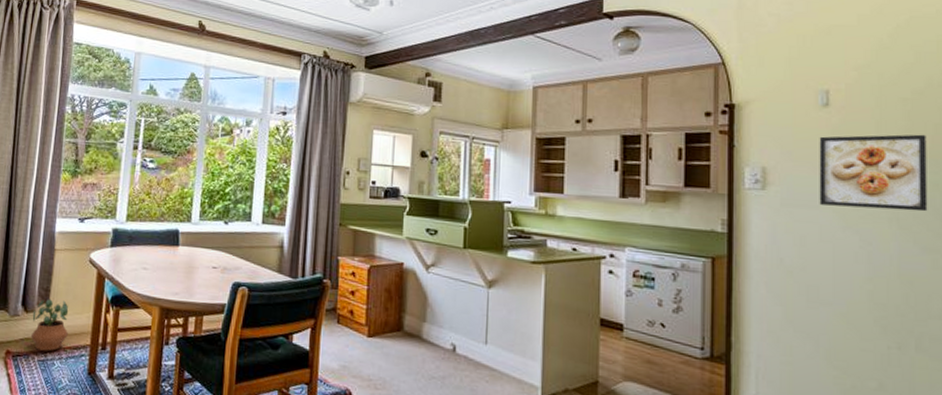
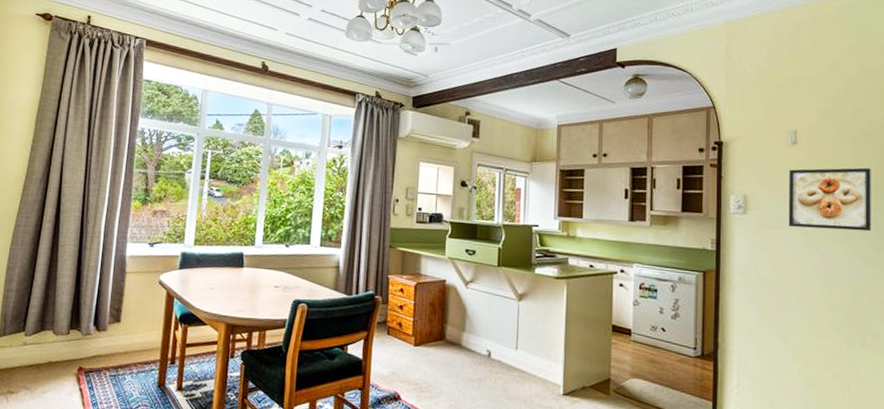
potted plant: present [30,299,69,351] -> none [102,318,140,367]

